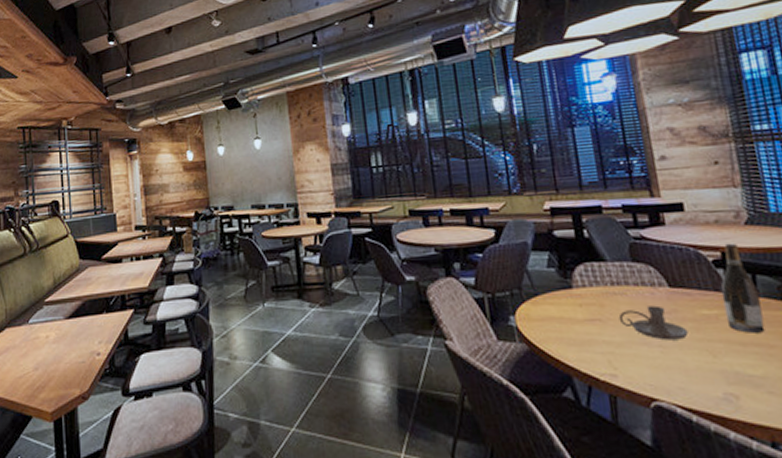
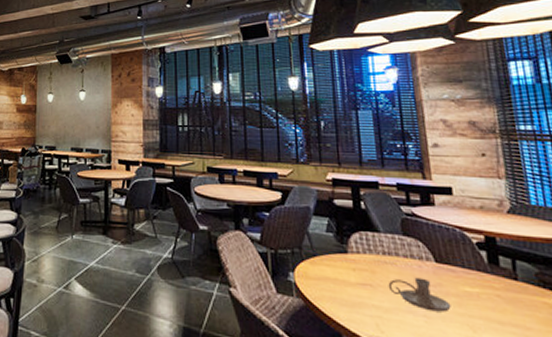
wine bottle: present [721,242,765,333] -> none [483,228,523,315]

